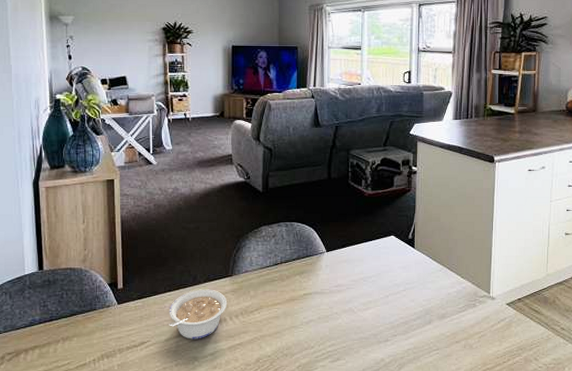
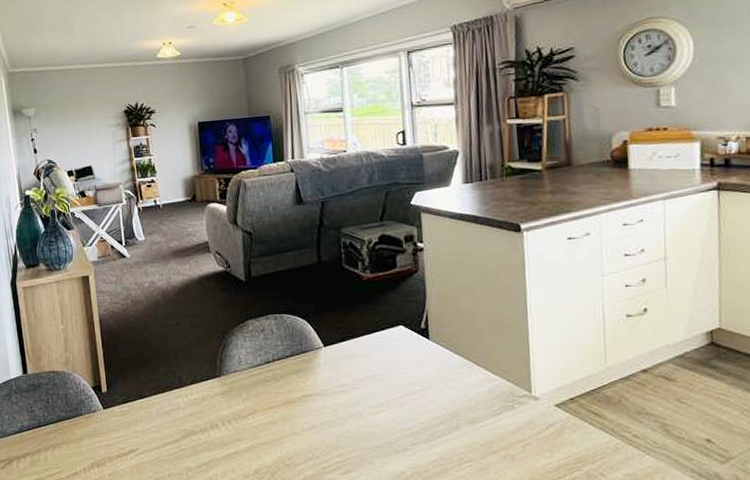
legume: present [168,289,228,339] -> none [156,391,218,447]

